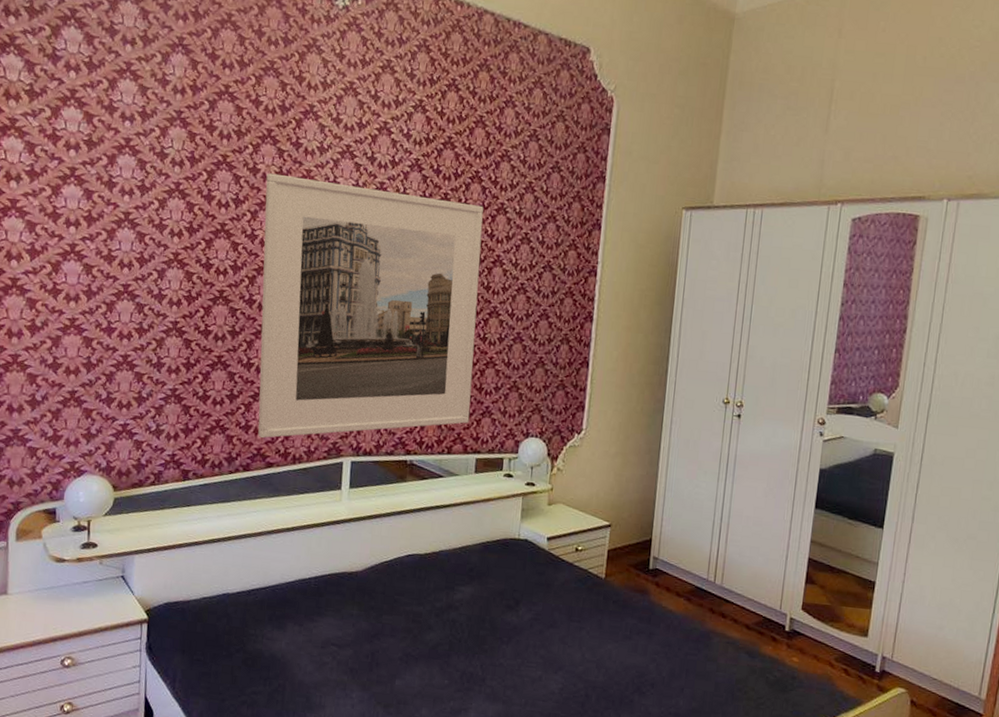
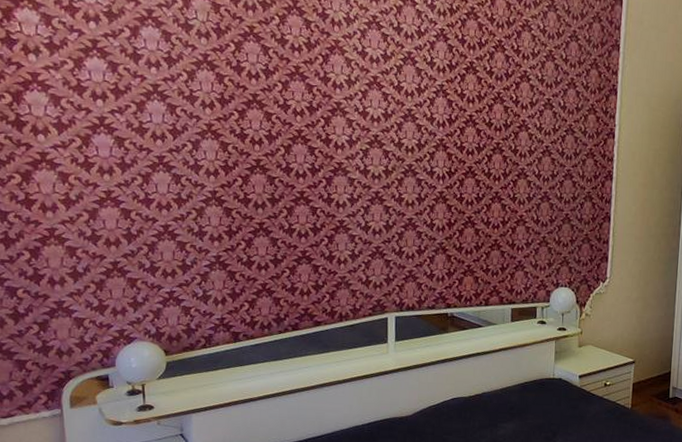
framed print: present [258,173,484,439] -> none [295,44,508,299]

